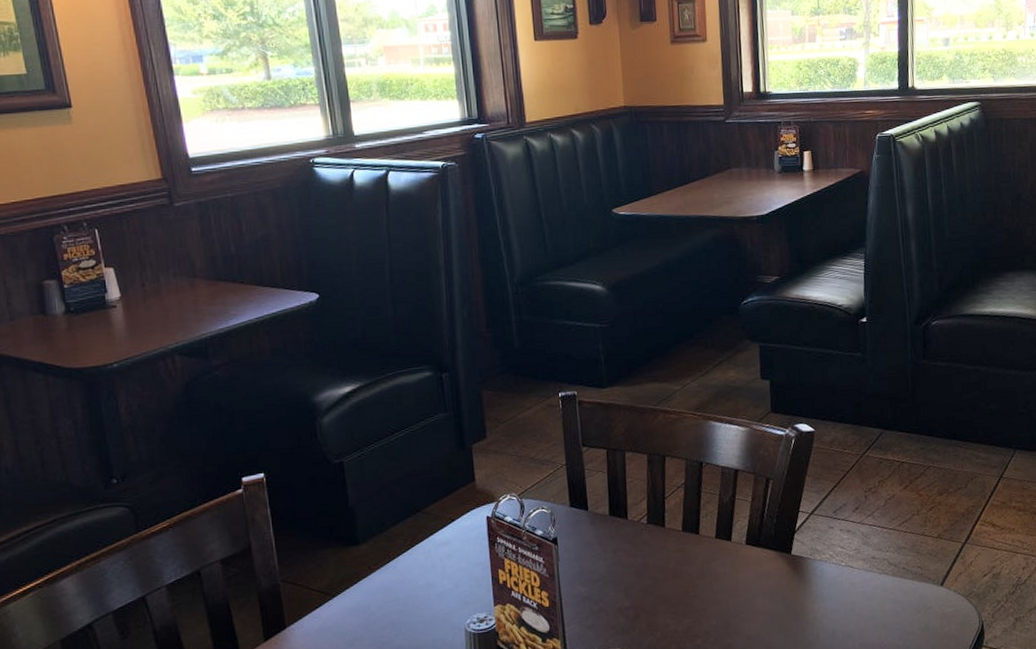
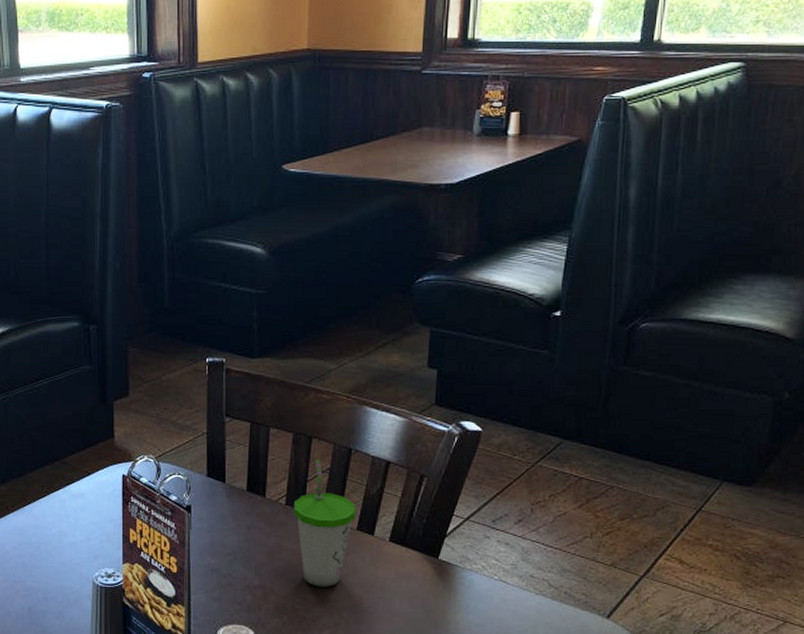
cup: none [654,476,714,599] -> present [293,459,356,587]

